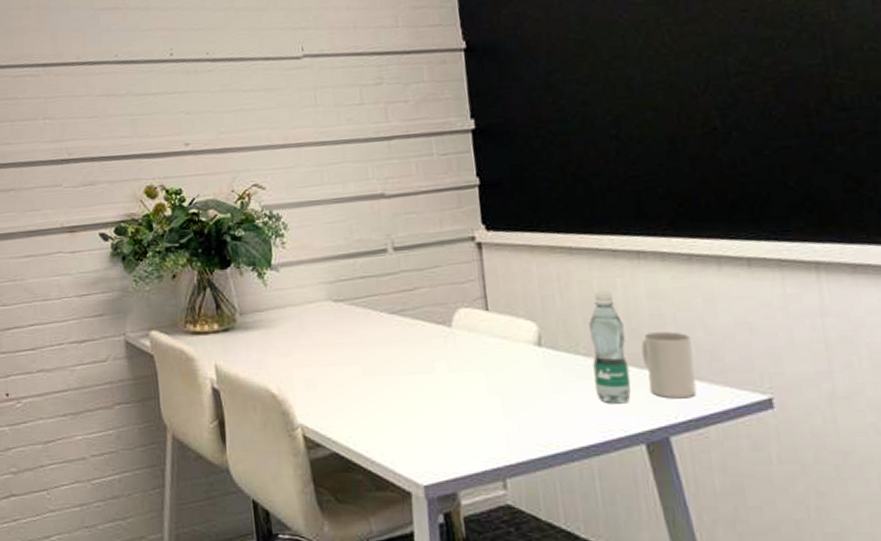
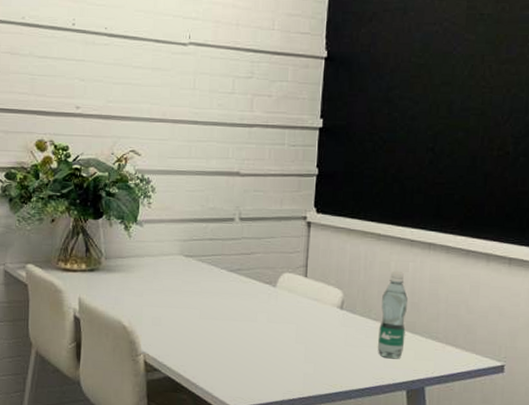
cup: present [641,331,697,399] -> none [417,307,455,360]

